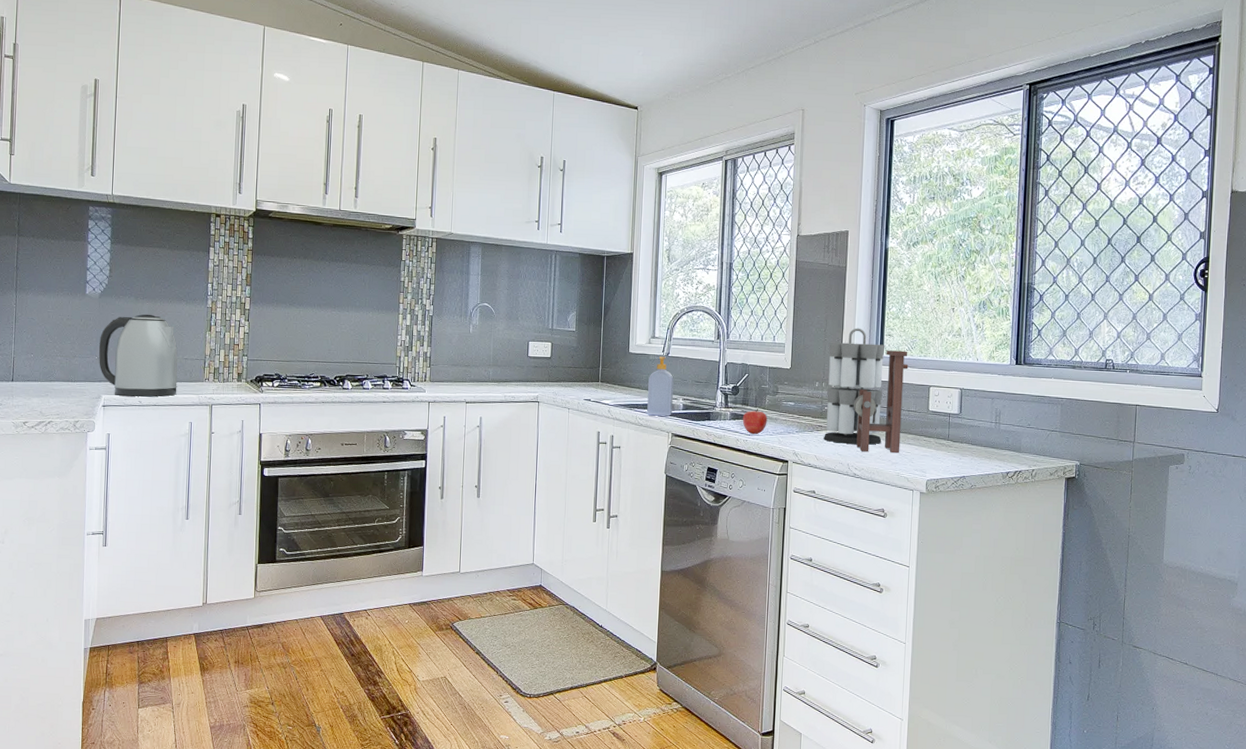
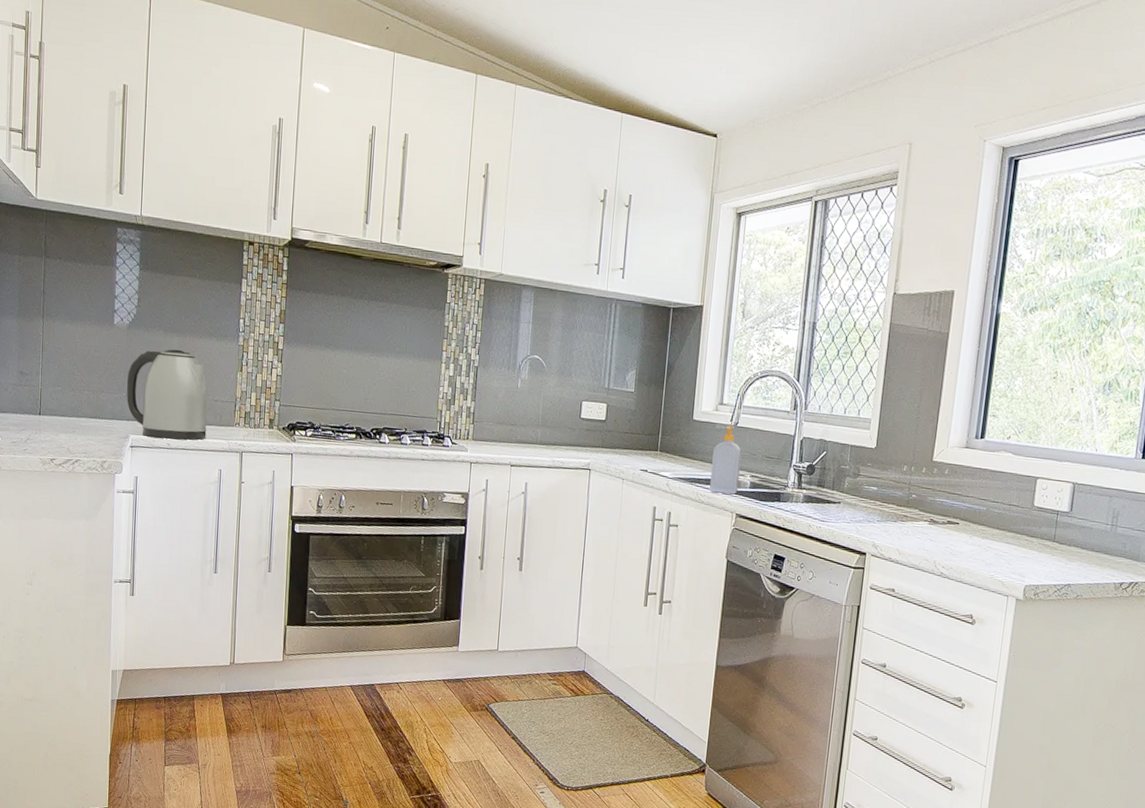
fruit: present [742,409,768,435] -> none [816,492,846,522]
spice rack: present [824,328,885,445] -> none [908,405,988,541]
paper towel holder: present [853,350,909,454] -> none [945,433,1014,553]

